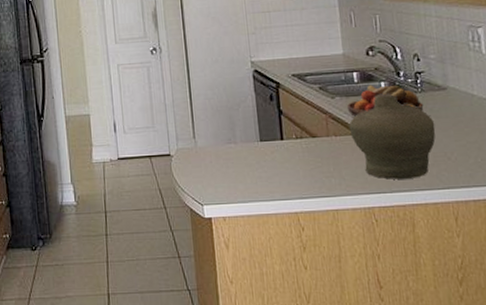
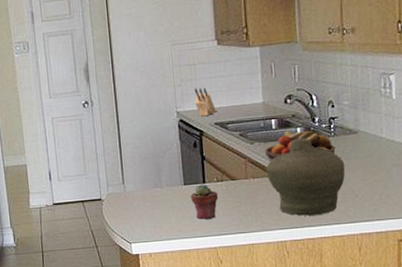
potted succulent: none [268,141,298,180] -> present [191,184,219,219]
knife block: none [269,36,293,67] -> present [194,87,216,116]

